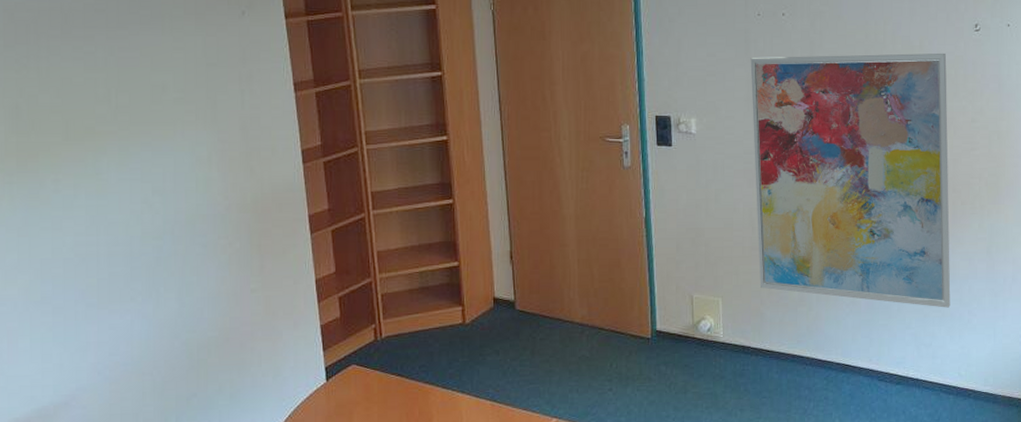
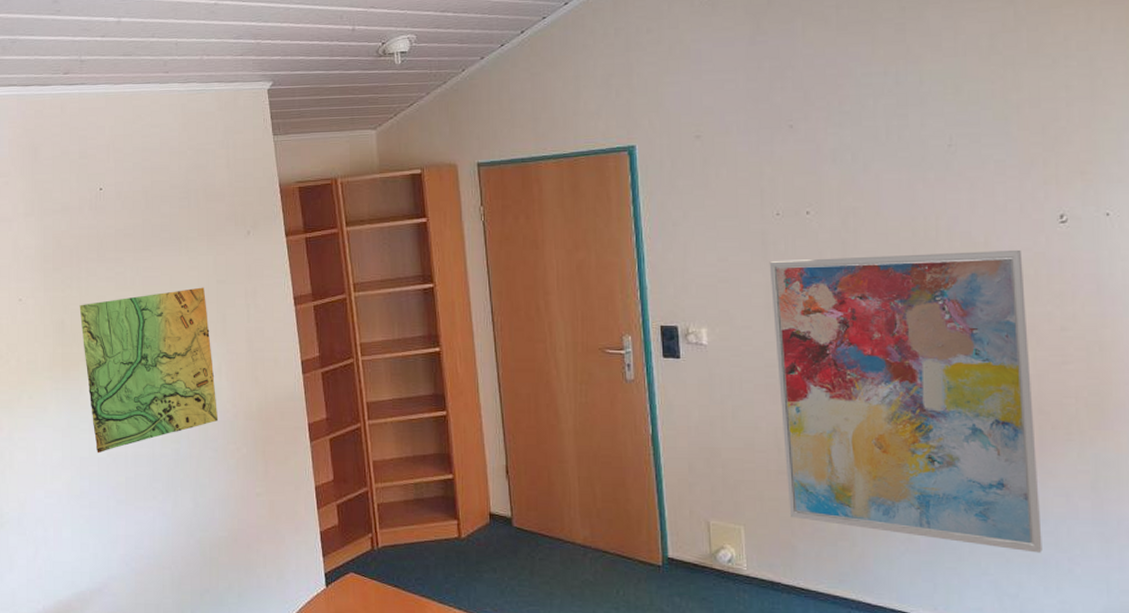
map: none [38,70,208,254] -> present [79,287,219,454]

